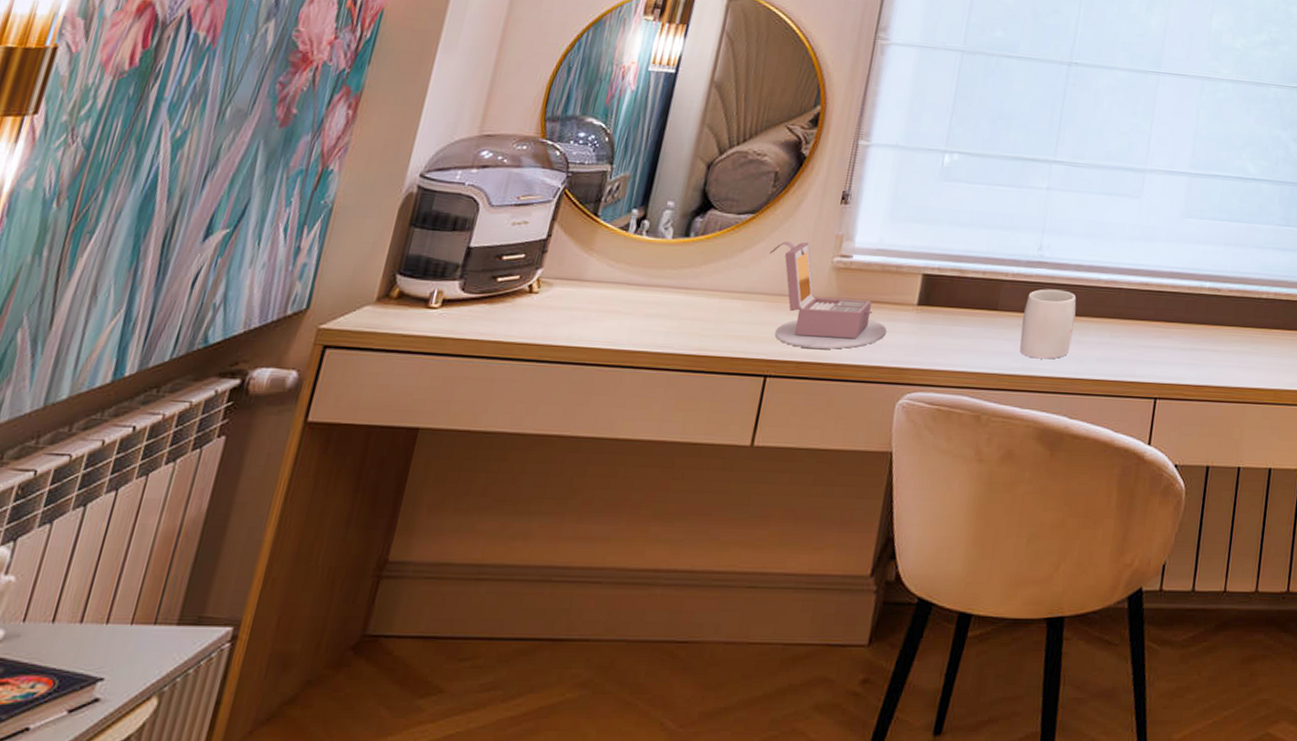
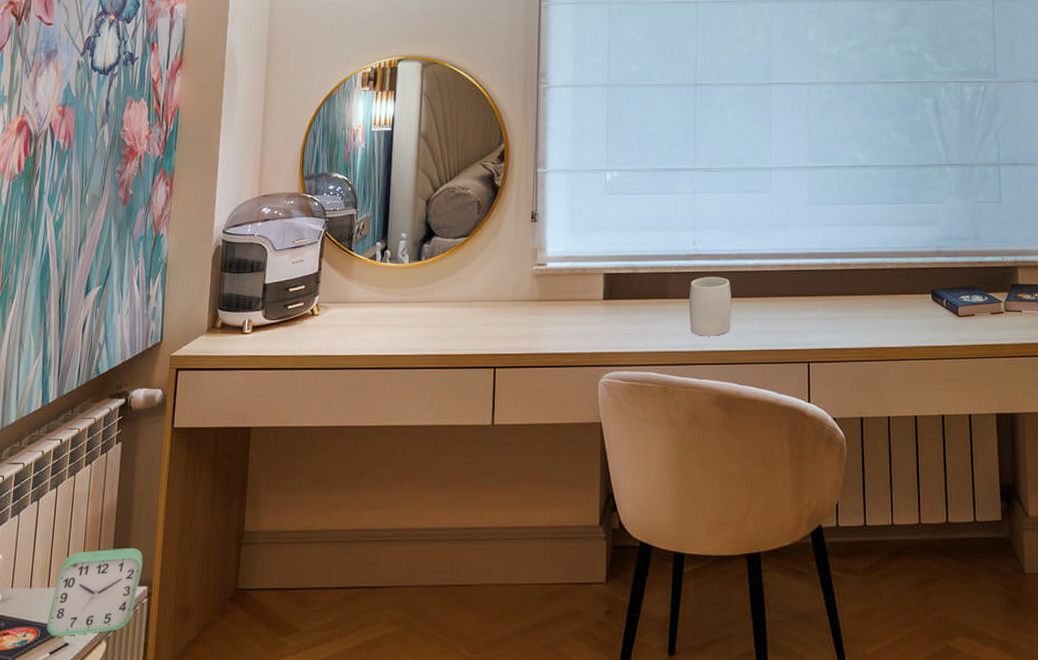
alarm clock: none [68,575,233,690] -> present [46,547,143,637]
jewelry box: present [770,241,886,349] -> none [483,255,582,343]

